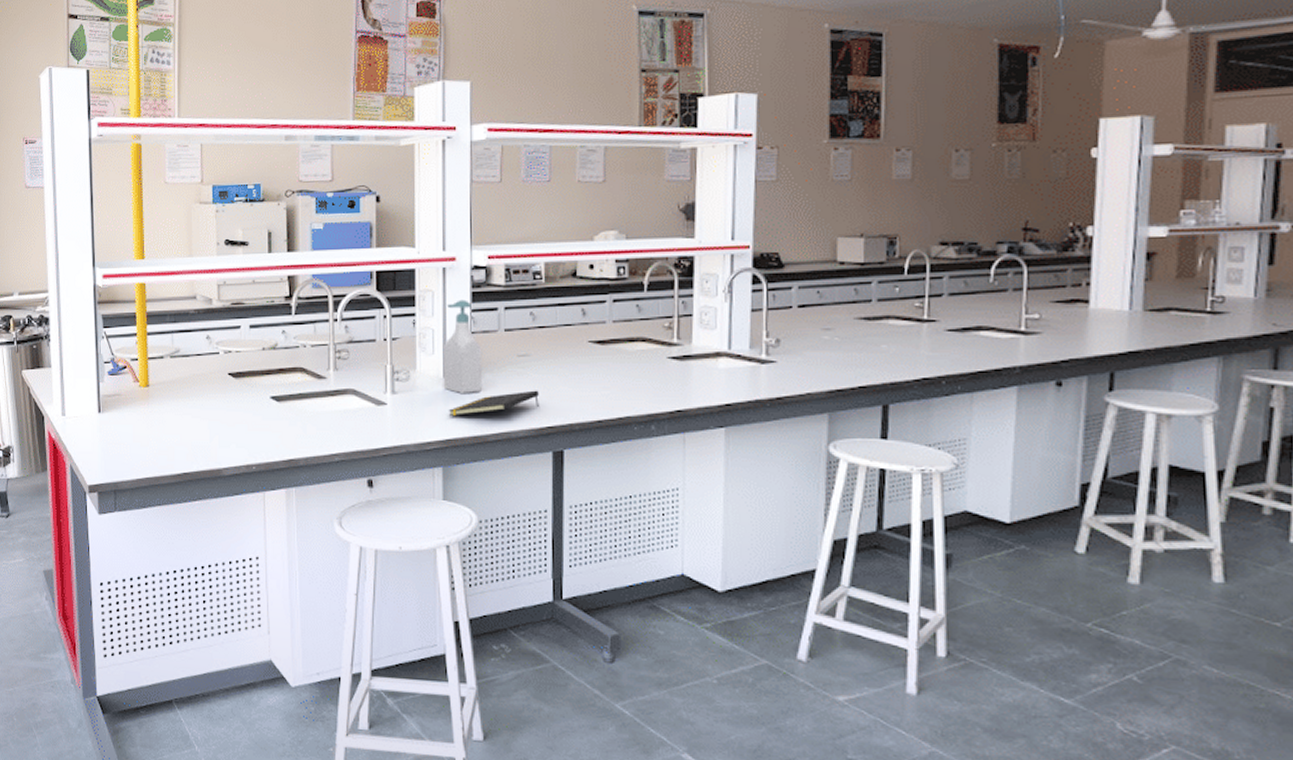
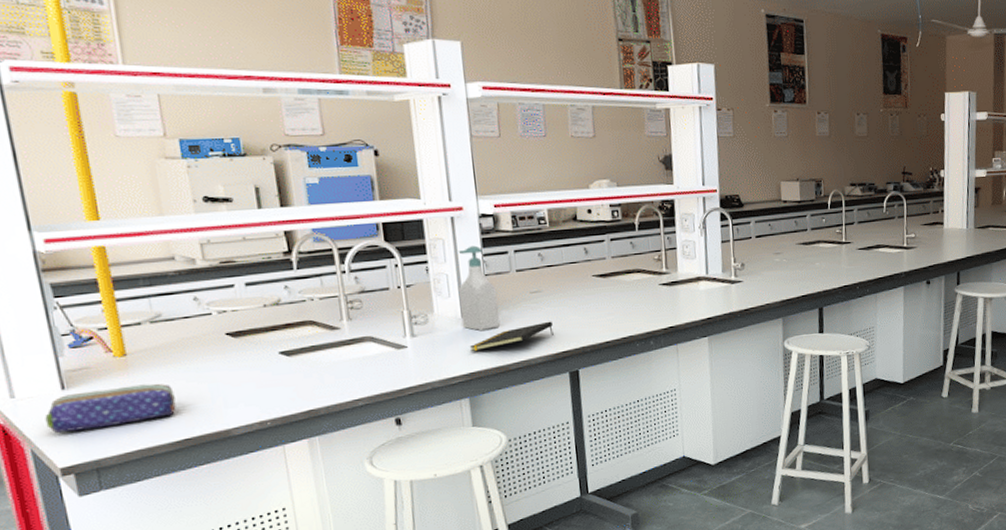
pencil case: none [83,415,181,452] -> present [45,383,176,433]

